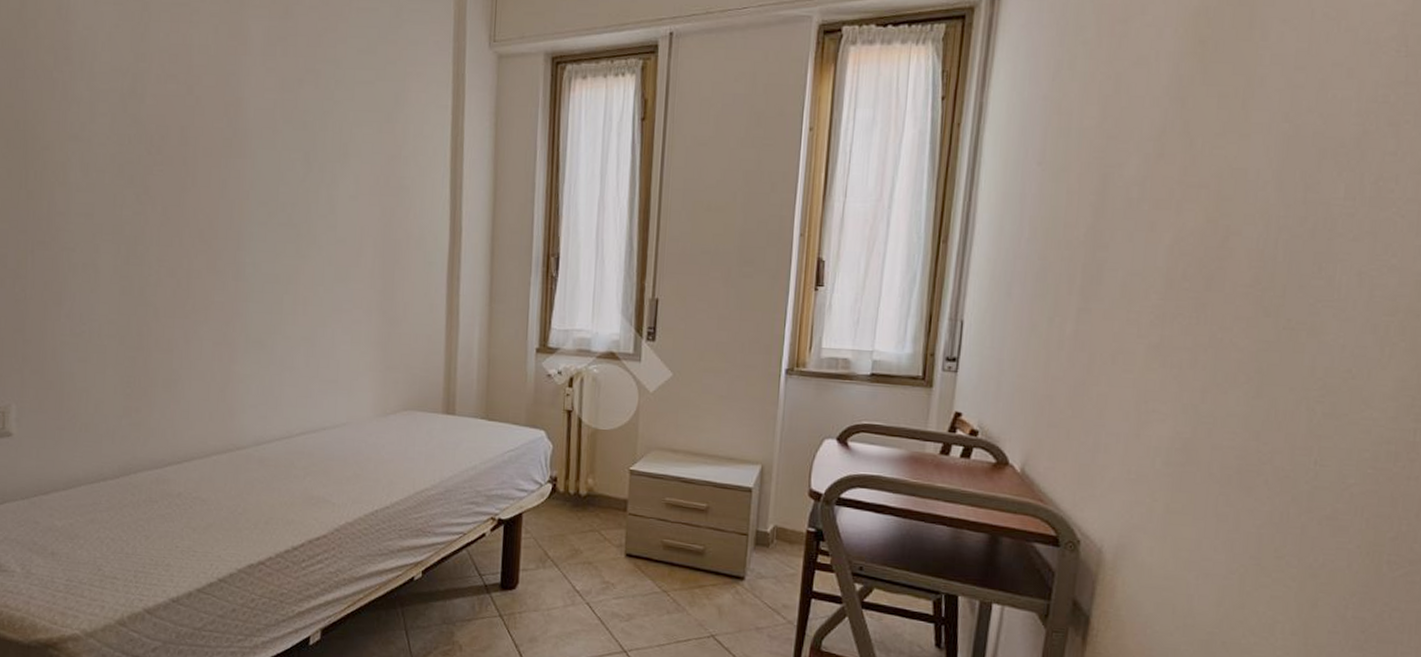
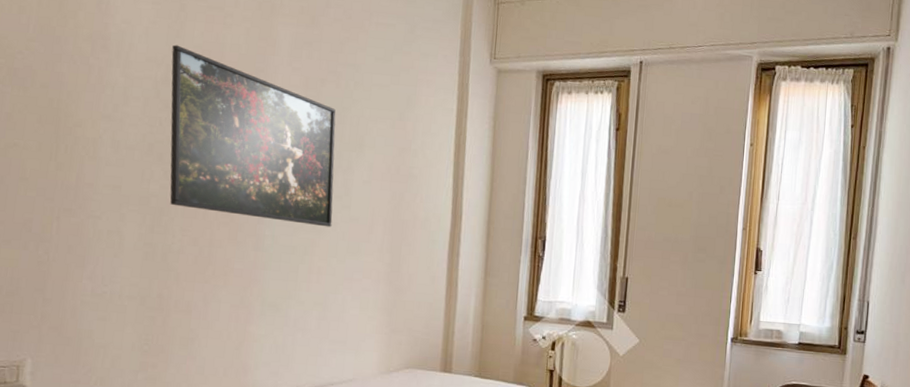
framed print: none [137,50,317,251] -> present [170,44,336,227]

